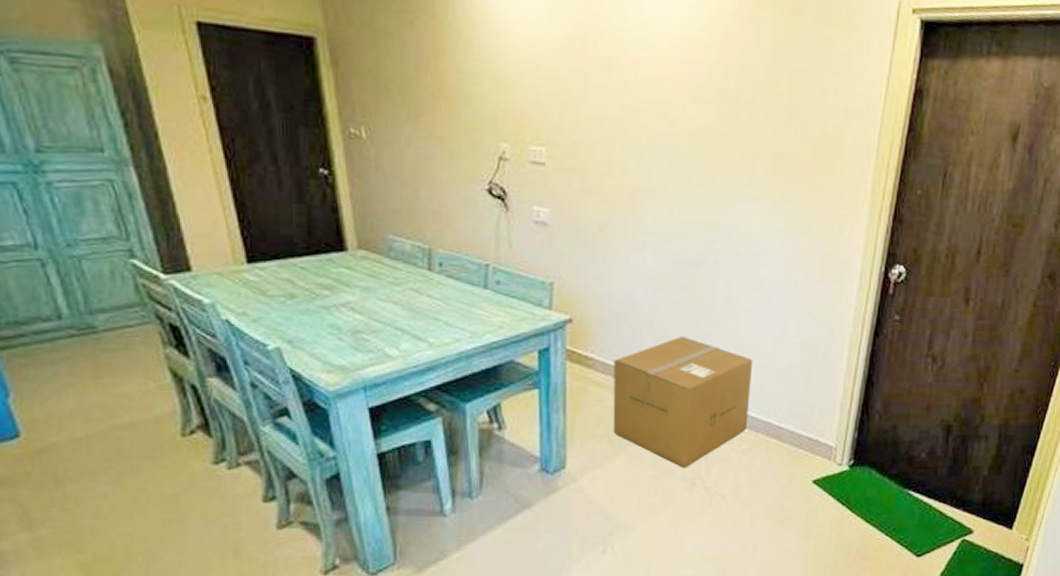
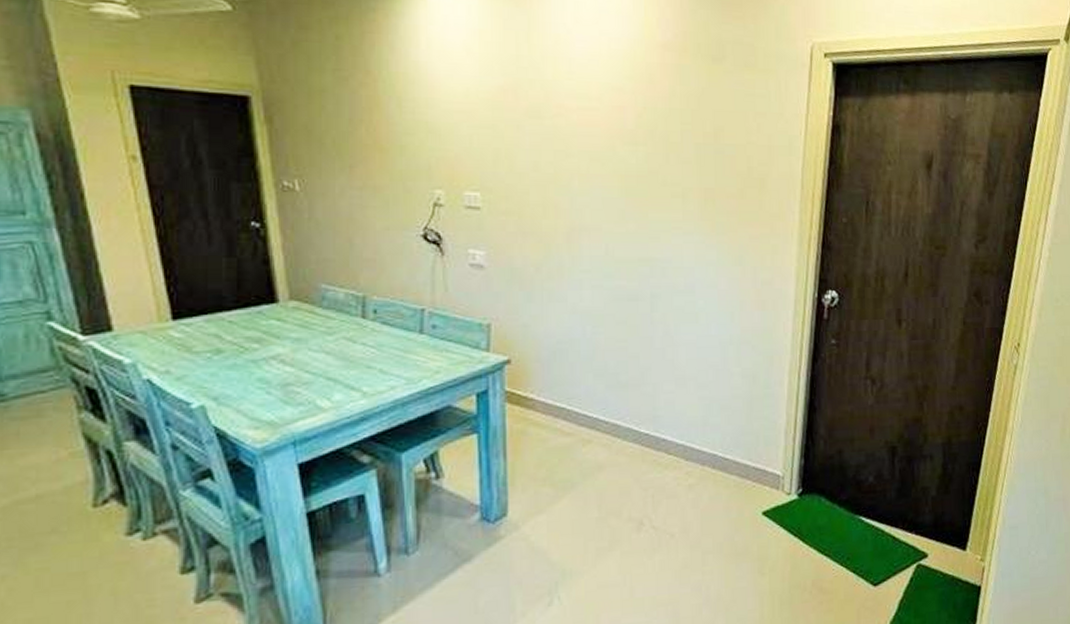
box: present [613,336,753,469] -> none [554,371,695,508]

